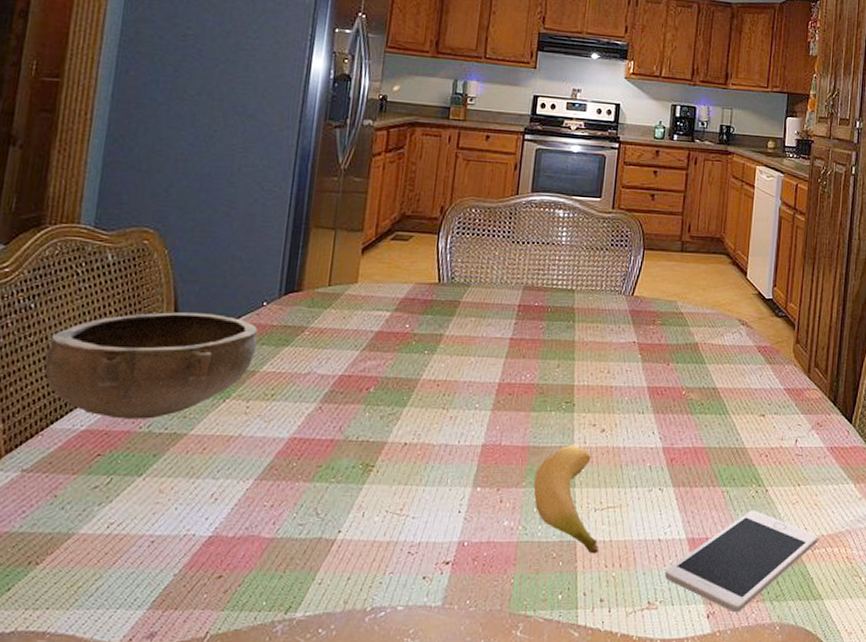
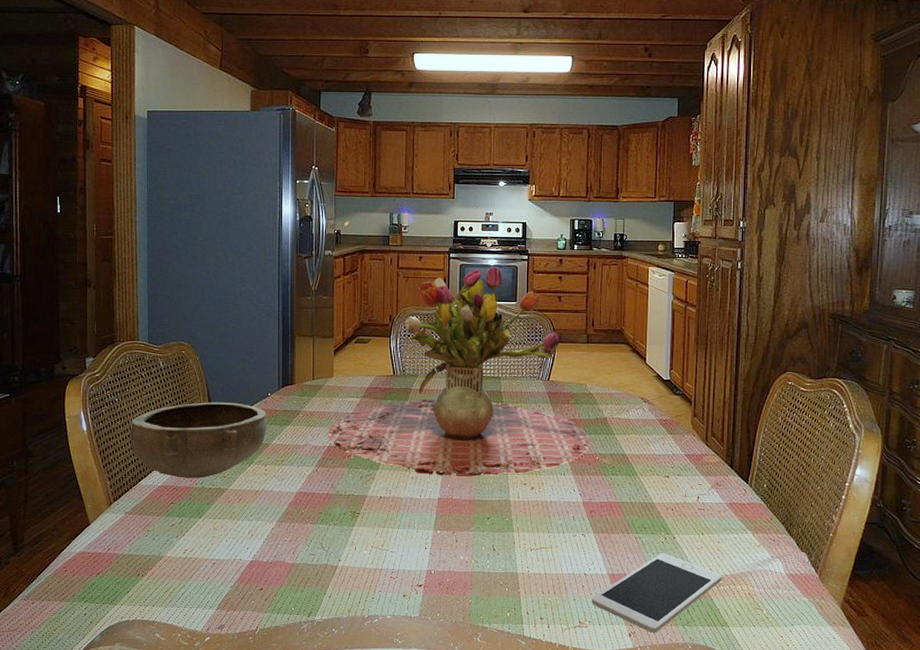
flower arrangement: none [341,153,677,416] -> present [328,266,590,477]
banana: present [533,446,599,554] -> none [481,500,536,583]

